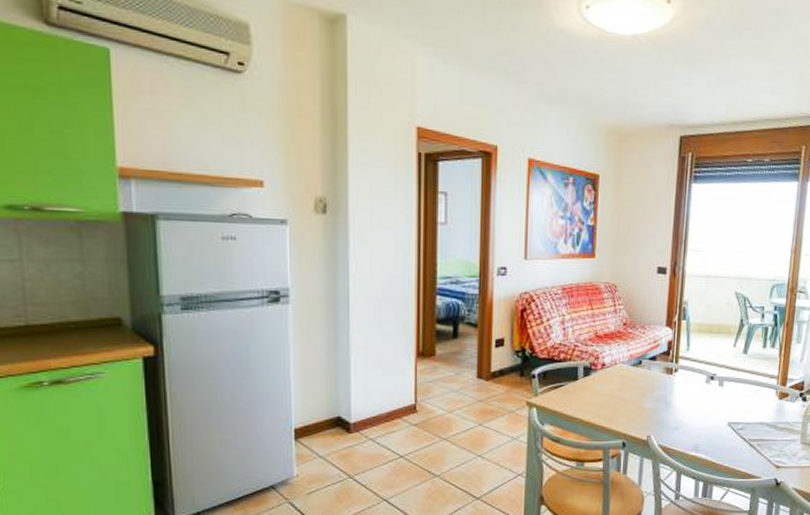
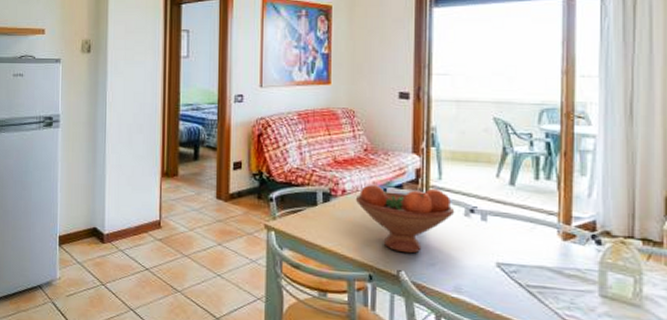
fruit bowl: none [613,358,699,420] -> present [355,185,455,254]

